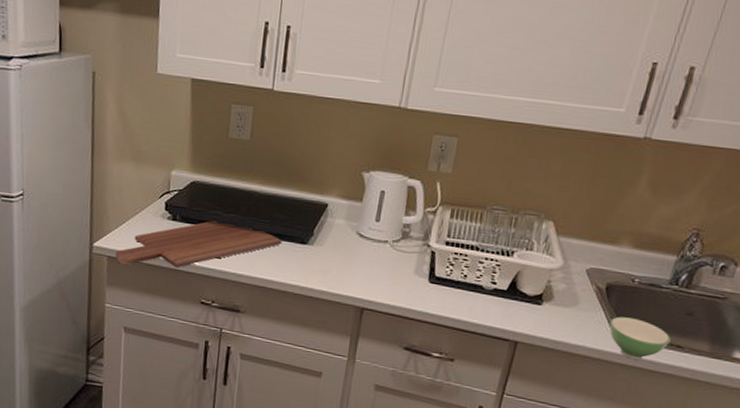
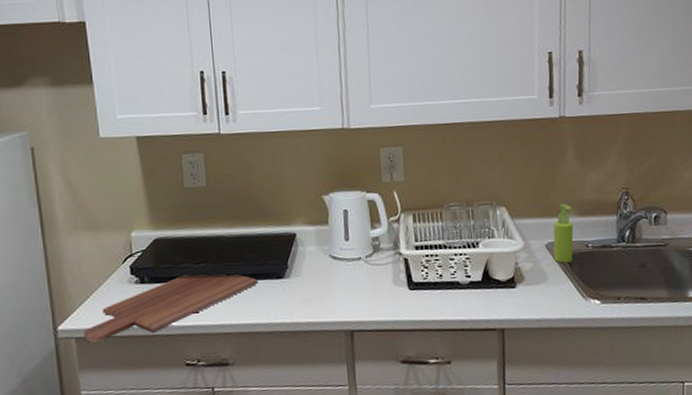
soap dispenser: none [592,231,628,293] -> present [553,203,574,263]
bowl: present [609,316,671,360] -> none [578,280,634,321]

